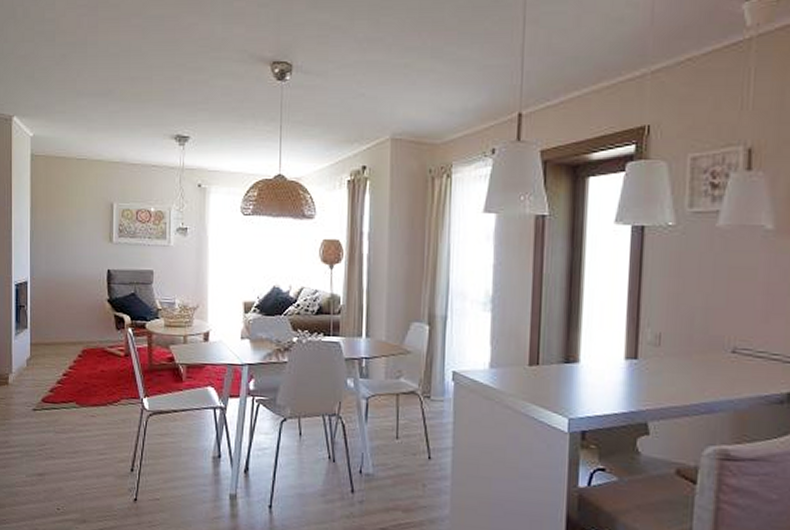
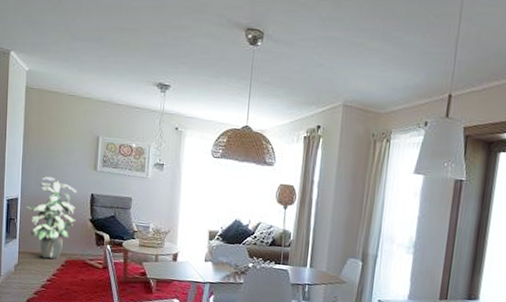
indoor plant: none [38,254,92,349] -> present [27,176,77,259]

